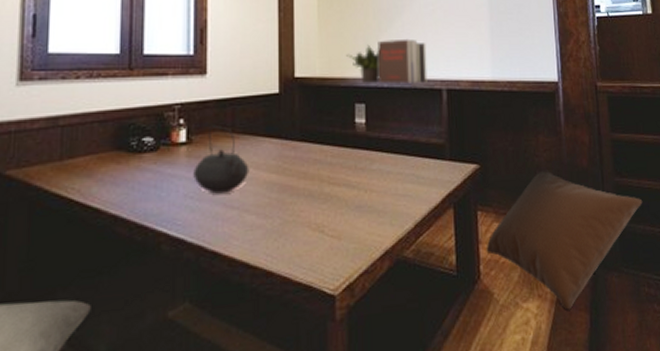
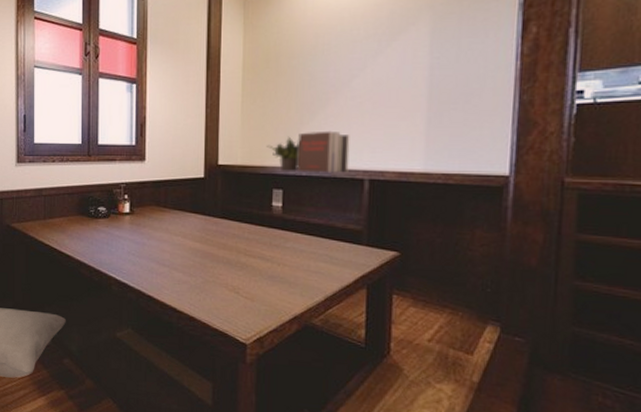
teapot: present [193,124,249,194] -> none [135,200,178,254]
cushion: present [486,170,643,310] -> none [399,264,612,400]

